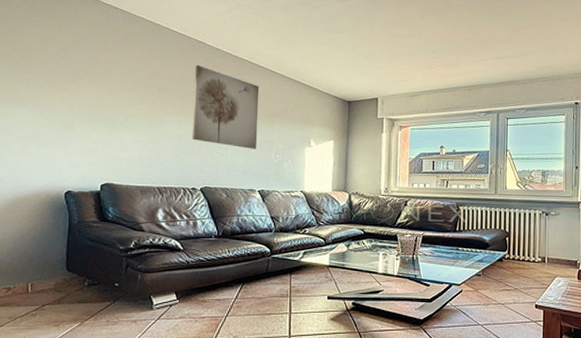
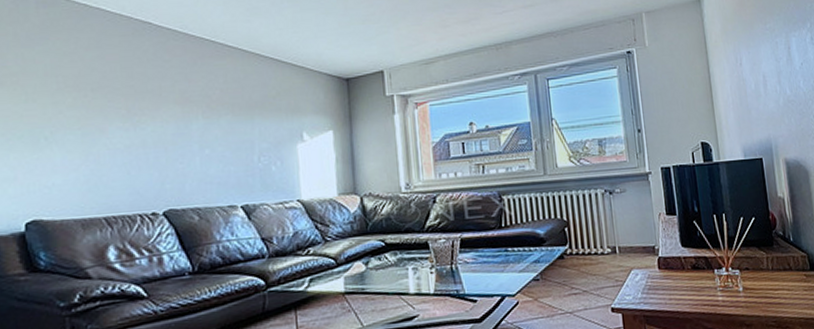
wall art: present [191,64,260,149] -> none [139,51,234,154]

